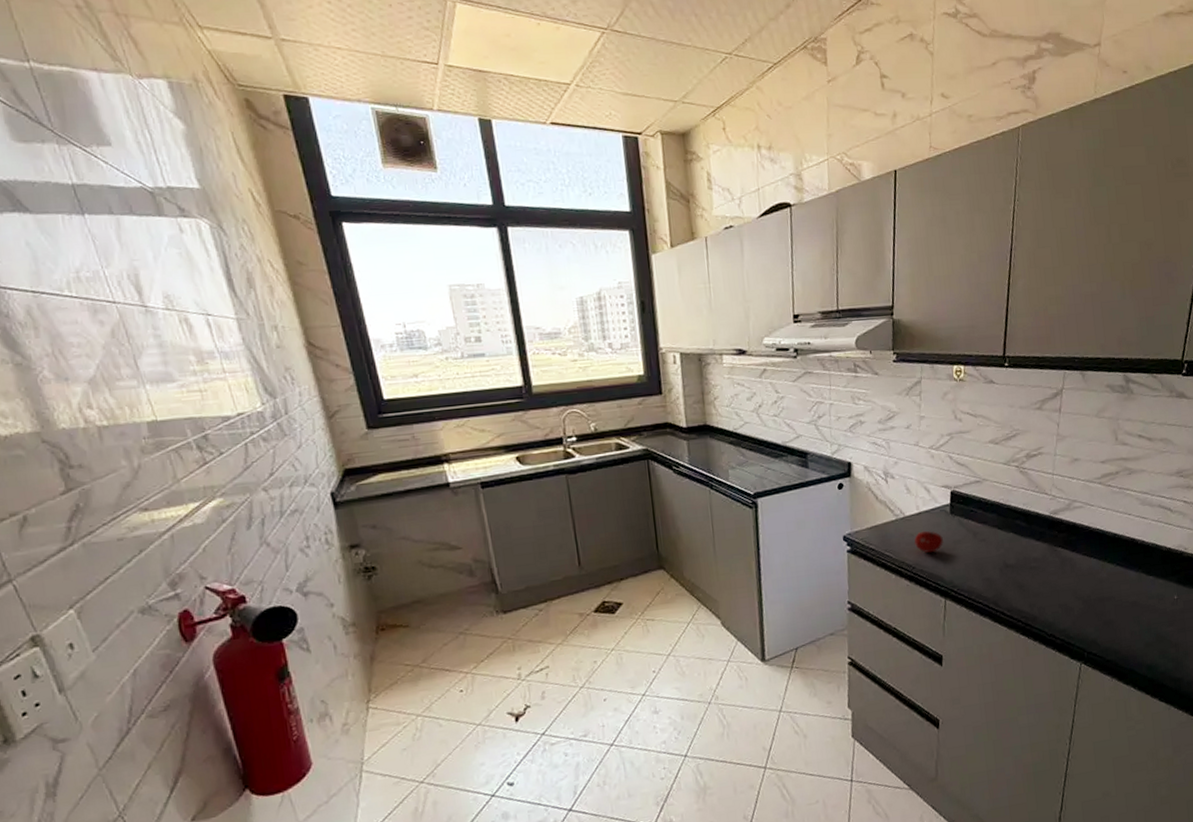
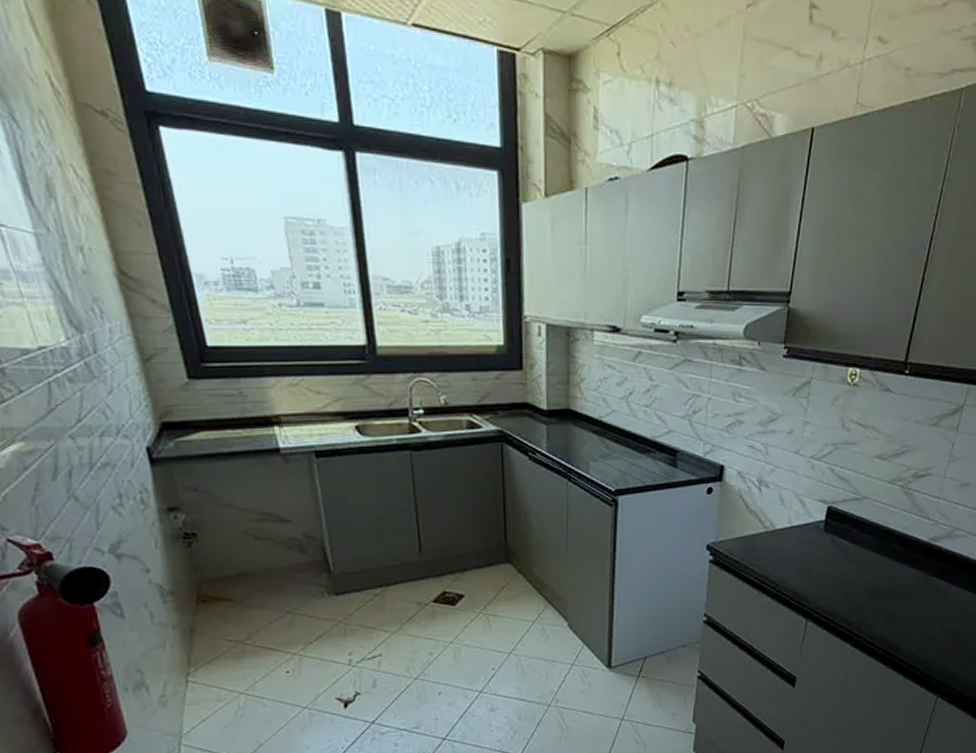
fruit: present [914,530,943,553] -> none [781,546,812,571]

